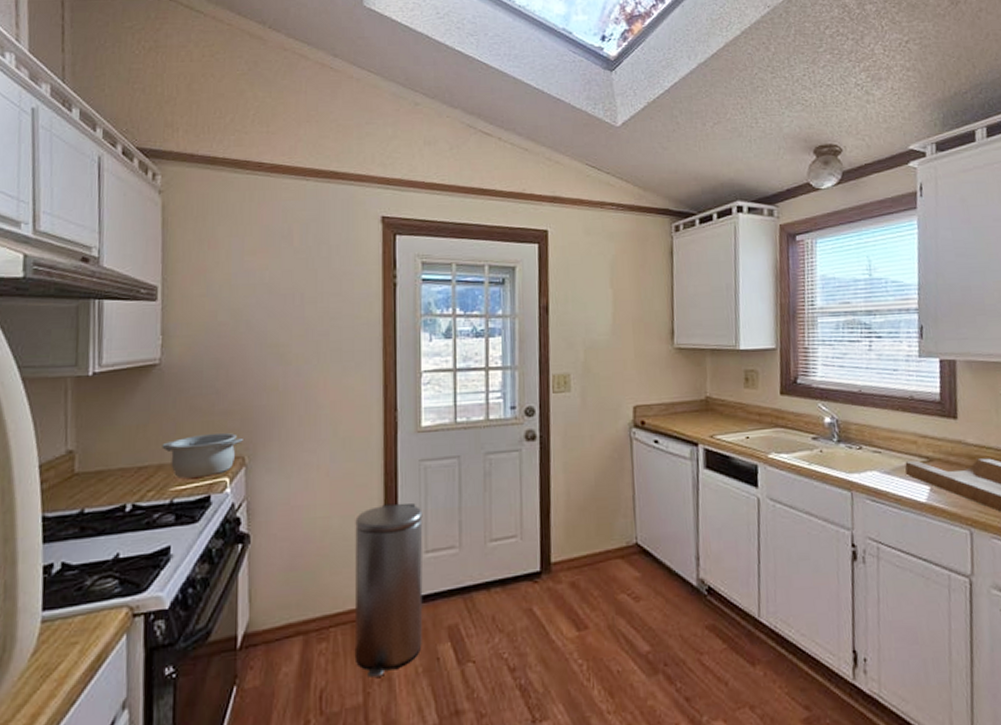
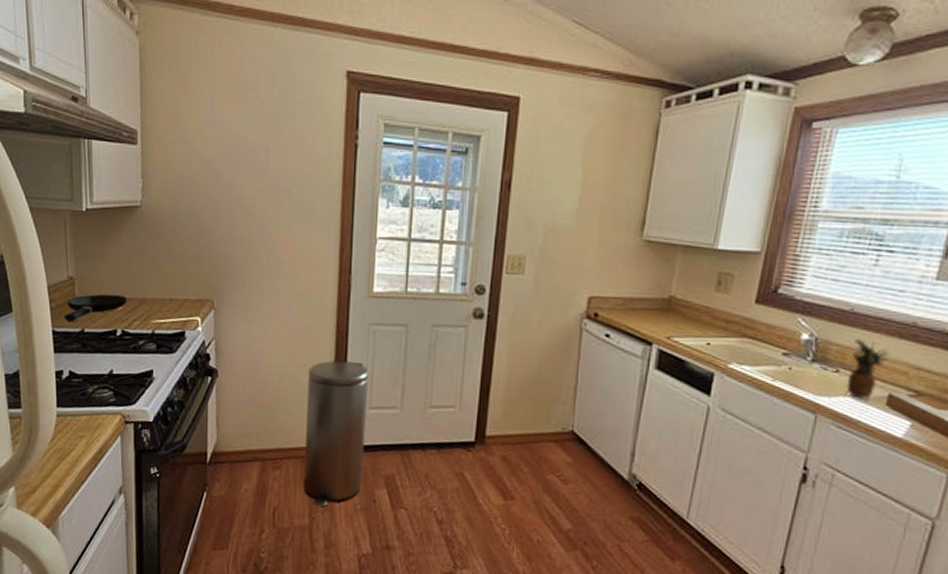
frying pan: none [59,463,140,503] -> present [65,293,127,321]
cooking pot: present [162,433,243,478] -> none [144,276,212,314]
fruit: none [868,415,900,472] -> present [846,338,891,400]

